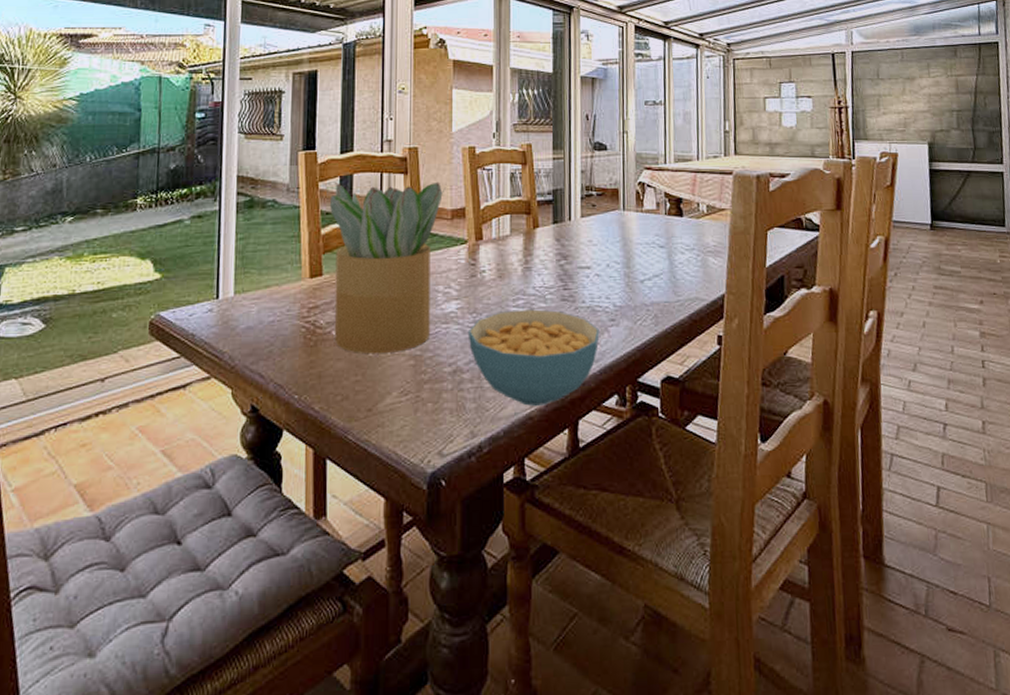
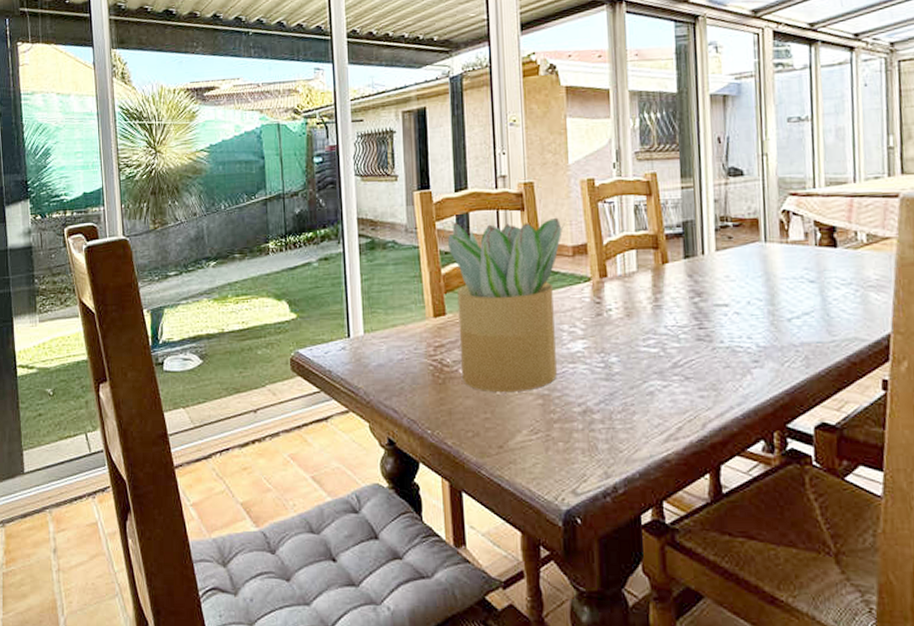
cereal bowl: present [467,309,600,406] -> none [596,349,741,449]

